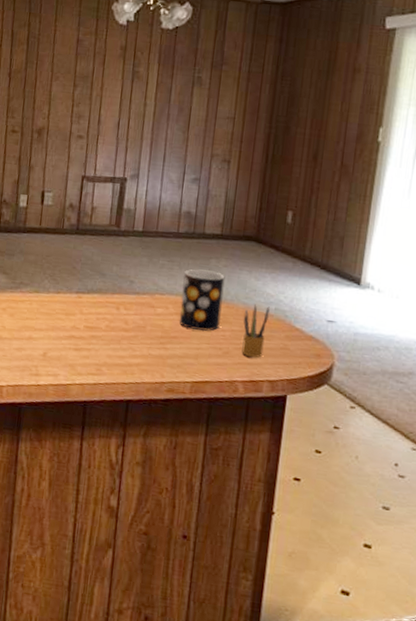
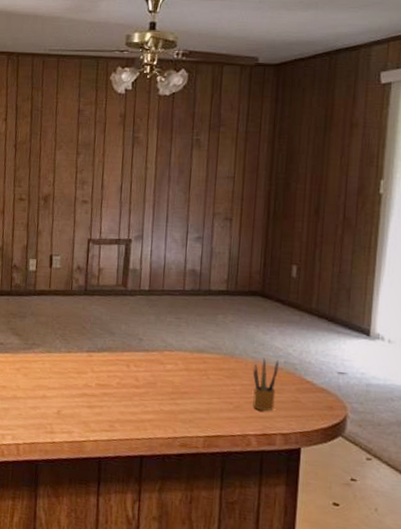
mug: present [179,269,225,332] -> none [188,325,233,387]

